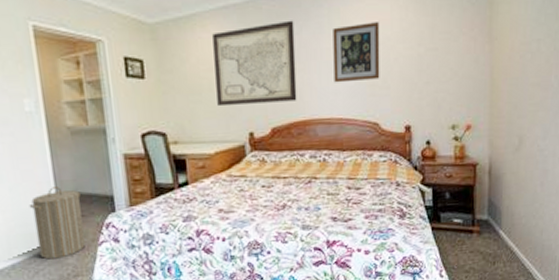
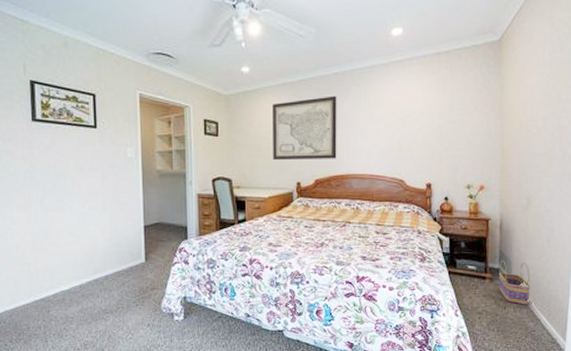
laundry hamper: present [29,187,85,260] -> none [123,216,162,274]
wall art: present [333,22,380,83] -> none [368,99,407,146]
basket: none [487,210,522,258] -> present [498,260,531,305]

